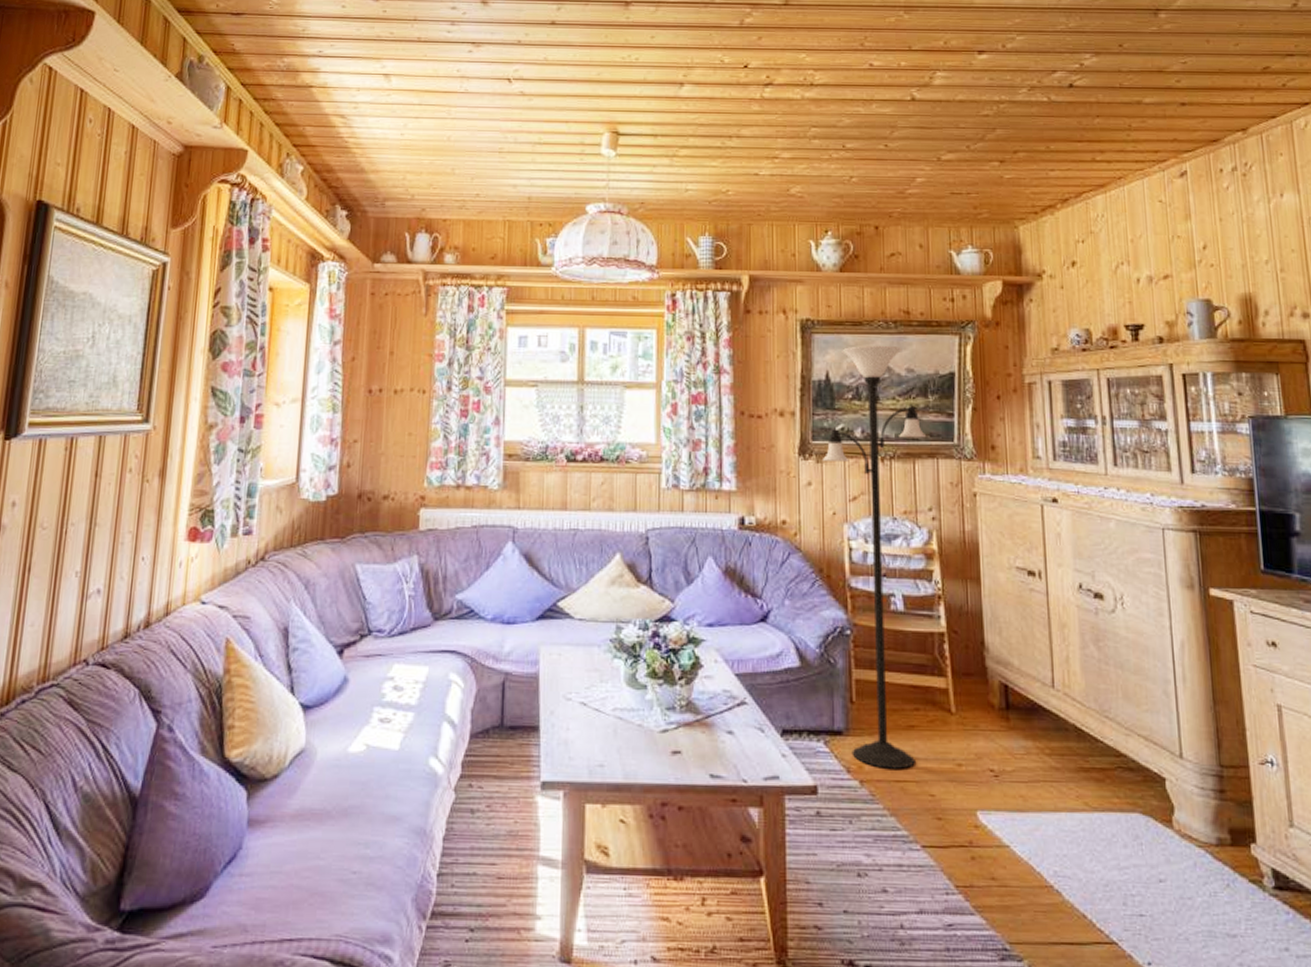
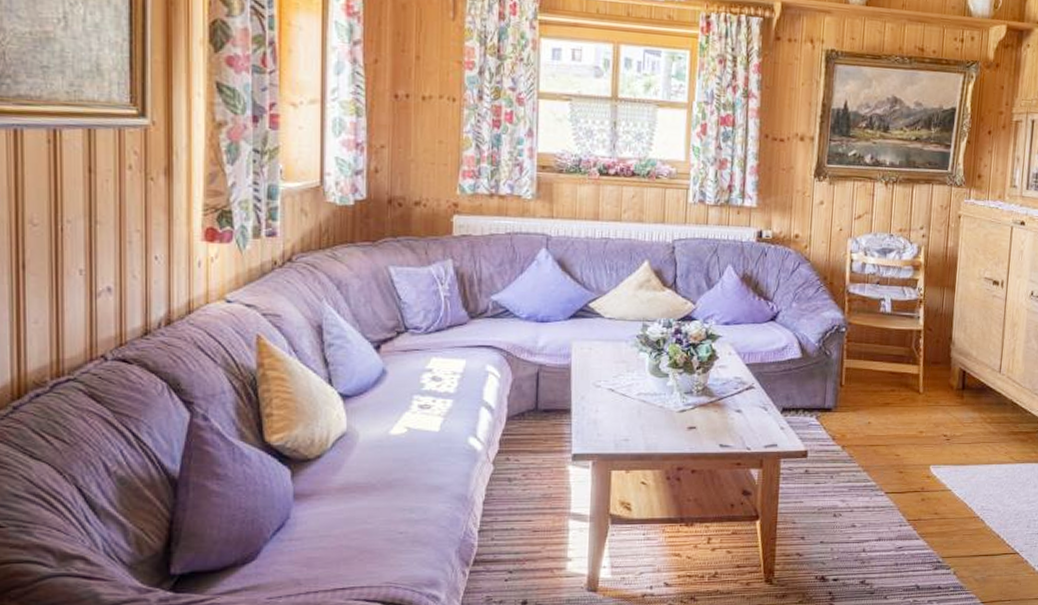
floor lamp: present [822,345,927,769] -> none [834,78,926,436]

